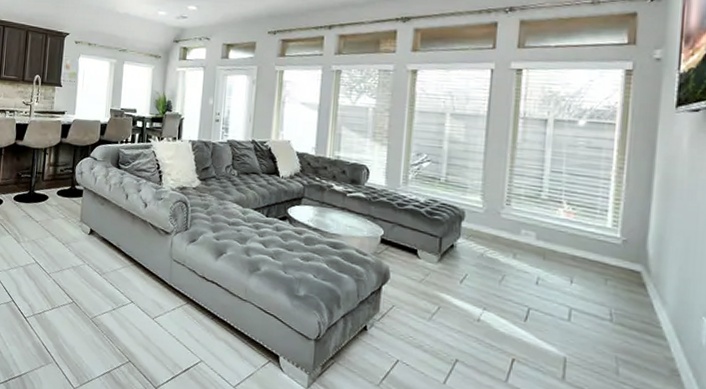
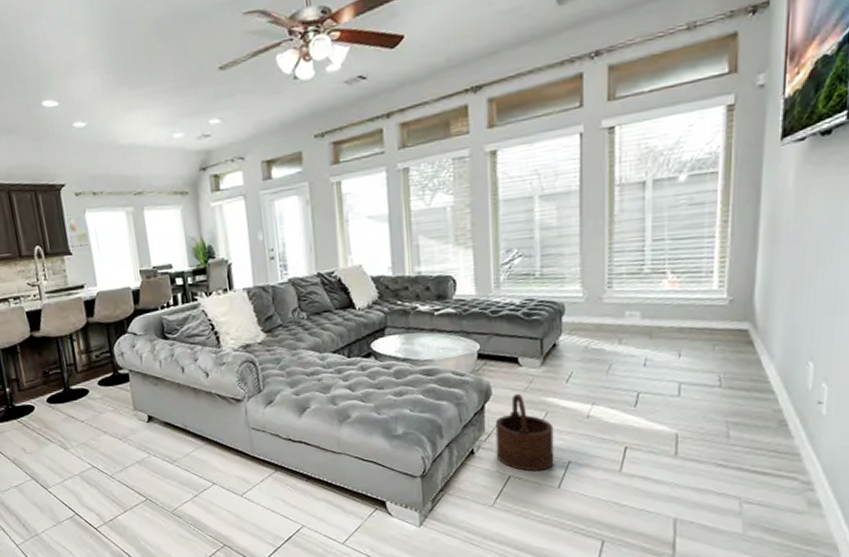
wooden bucket: none [387,282,445,363] -> present [495,393,554,472]

